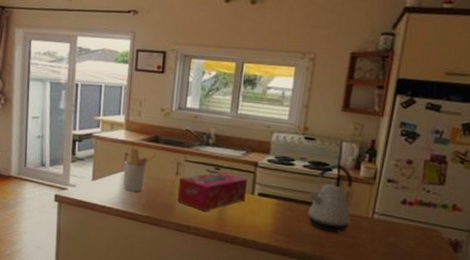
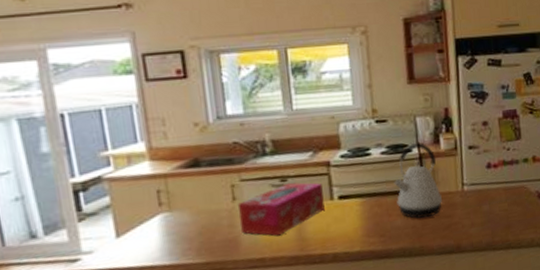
utensil holder: present [123,148,156,192] -> none [158,180,201,239]

